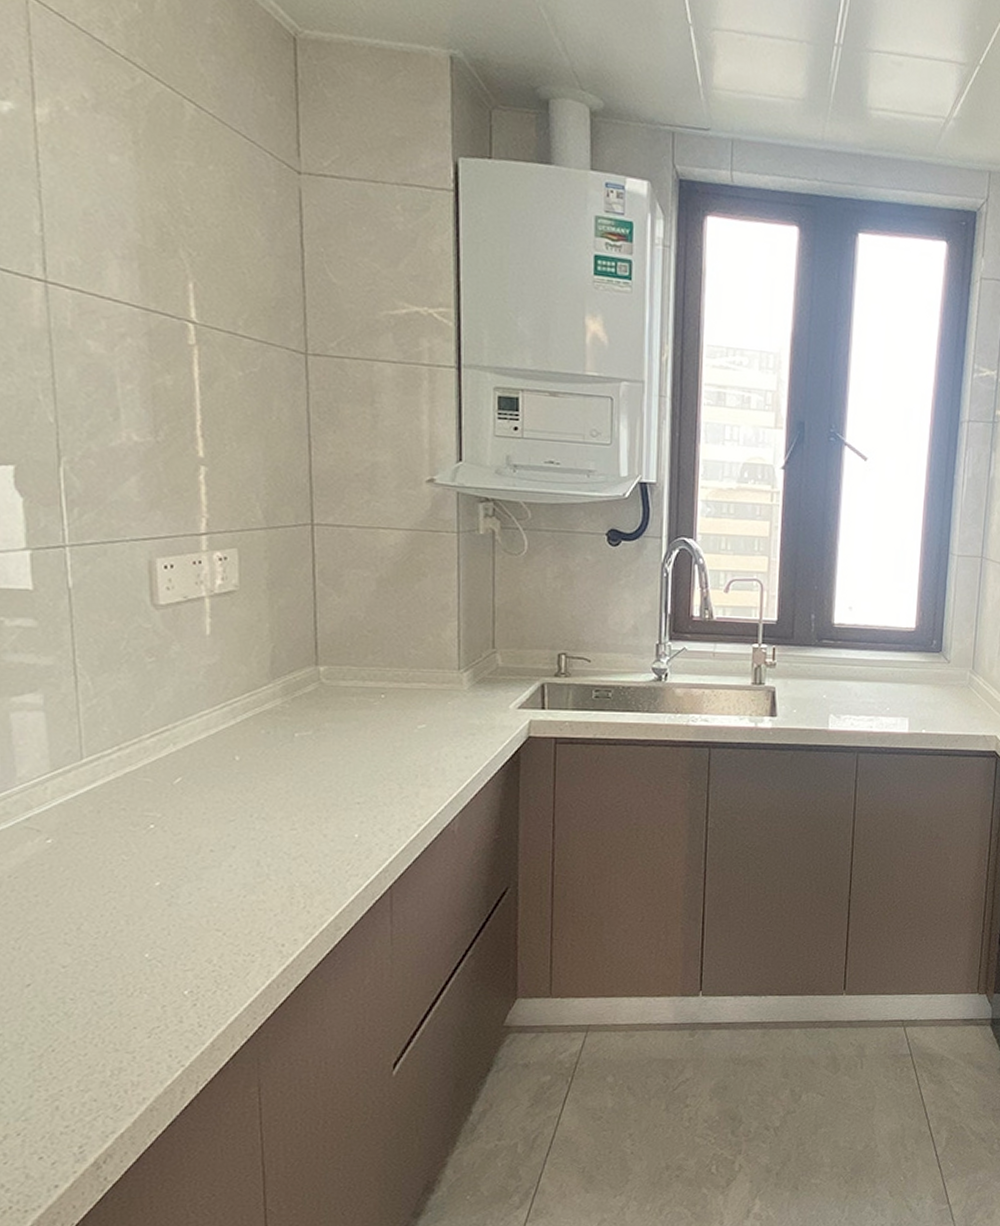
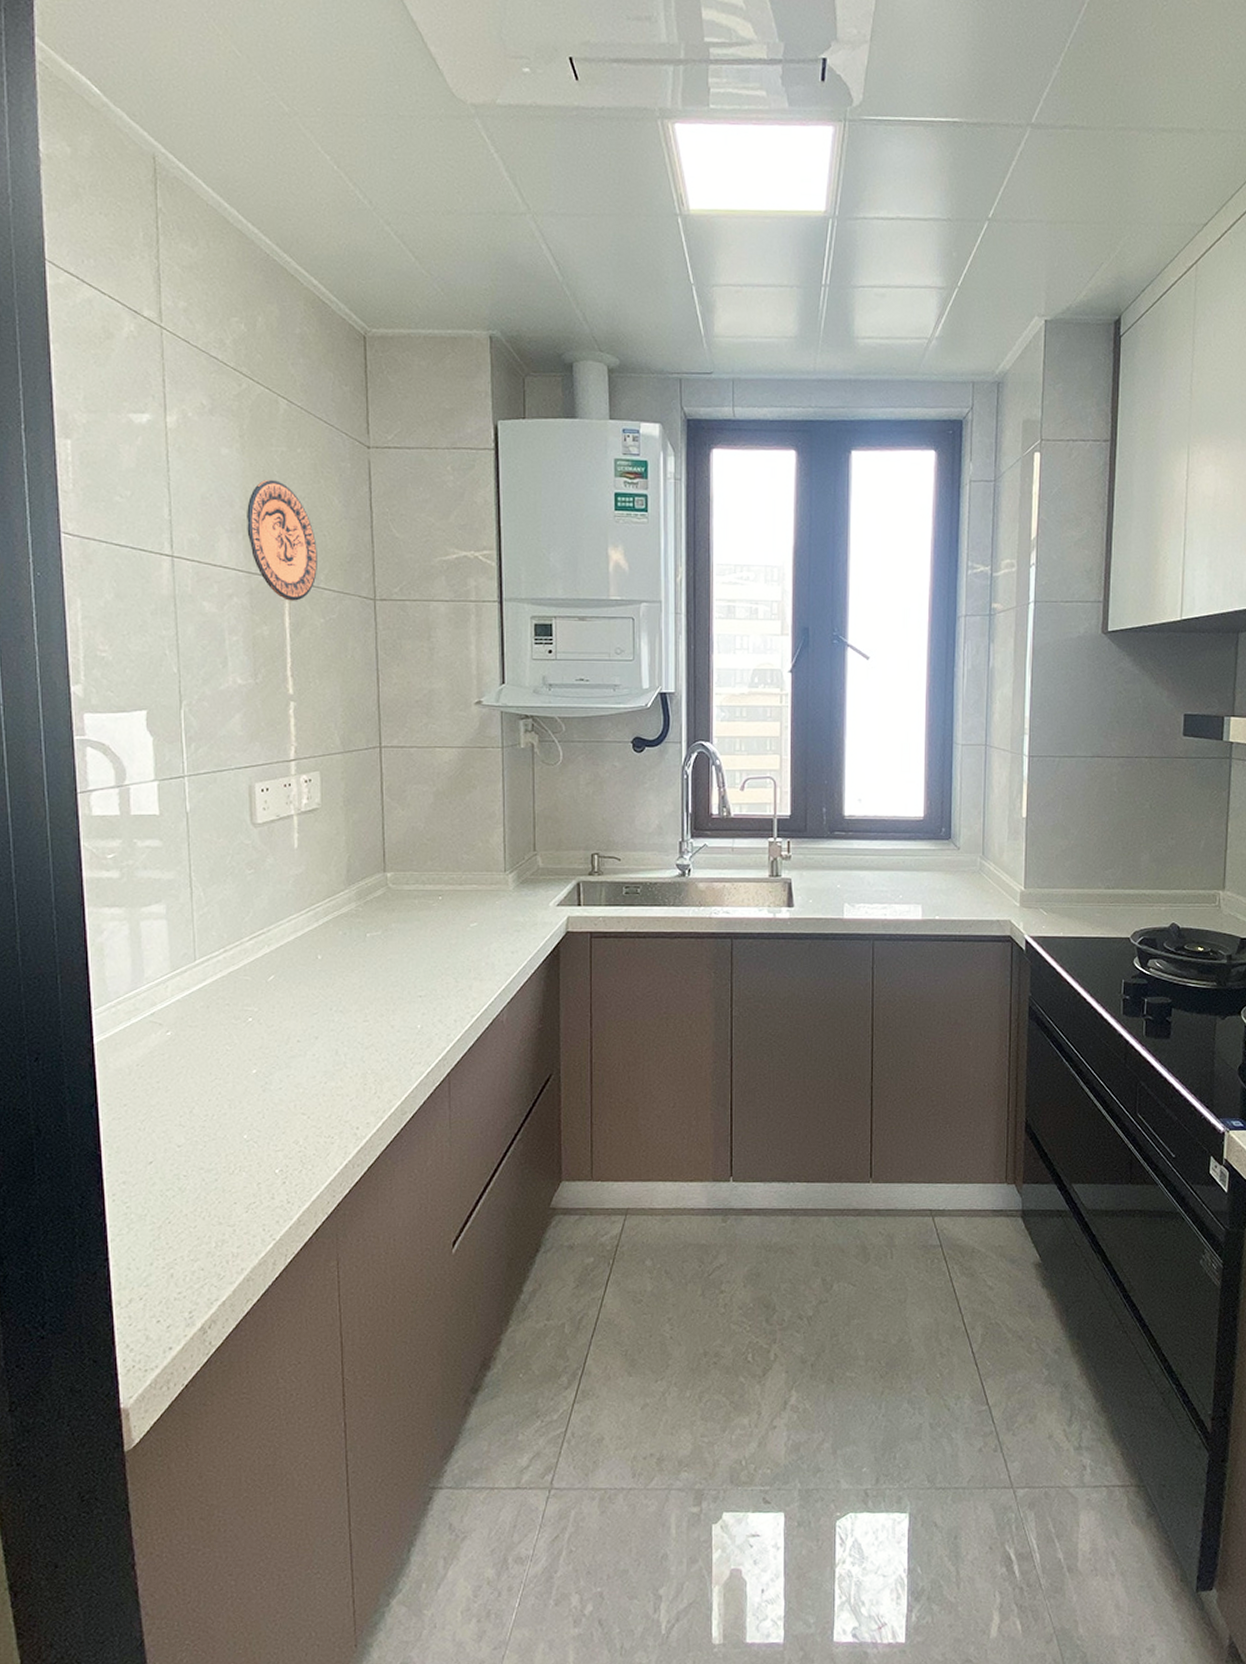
decorative plate: none [143,199,234,348] -> present [247,480,317,601]

